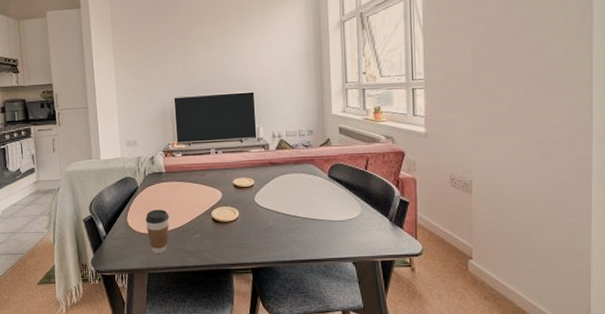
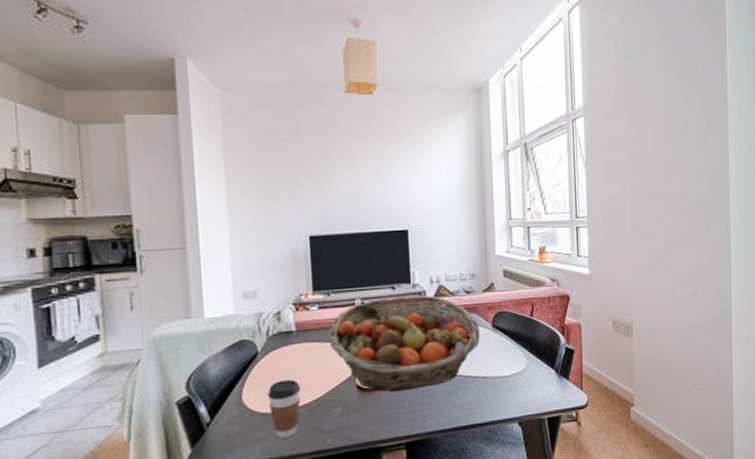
fruit basket: none [190,147,317,226] -> present [329,295,481,393]

